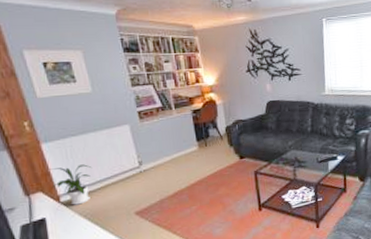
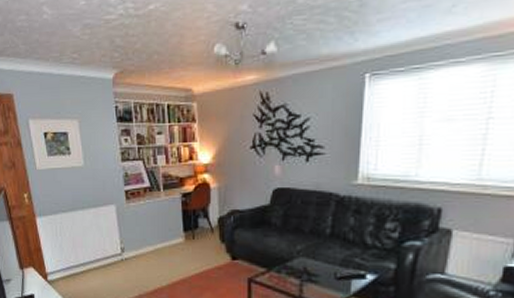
house plant: present [49,164,93,205] -> none [40,244,78,286]

